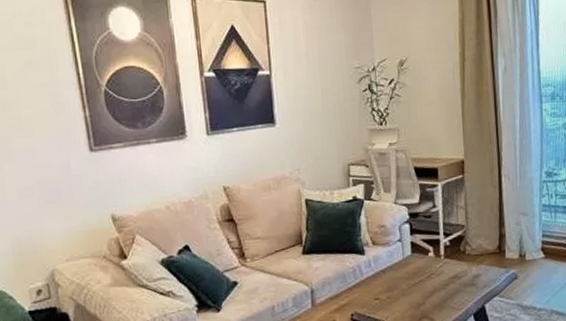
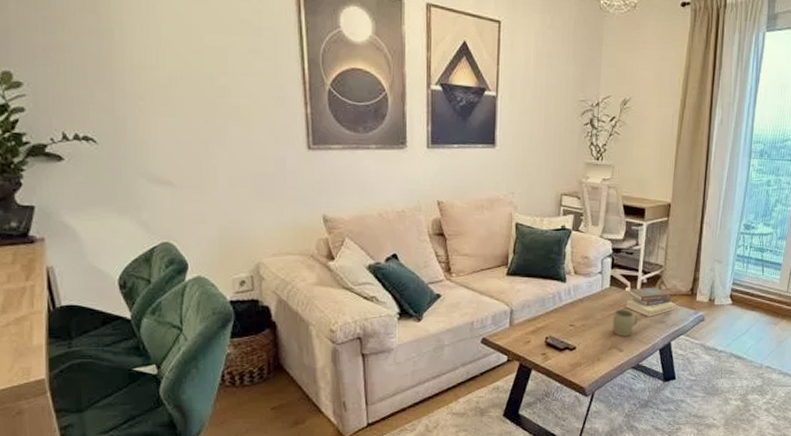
mug: none [418,275,446,305] -> present [612,309,638,337]
books: none [431,248,485,281] -> present [626,287,676,317]

